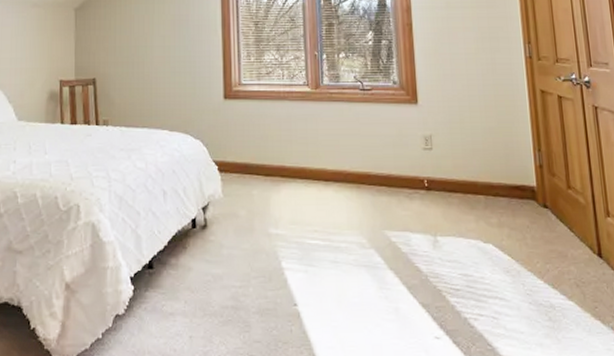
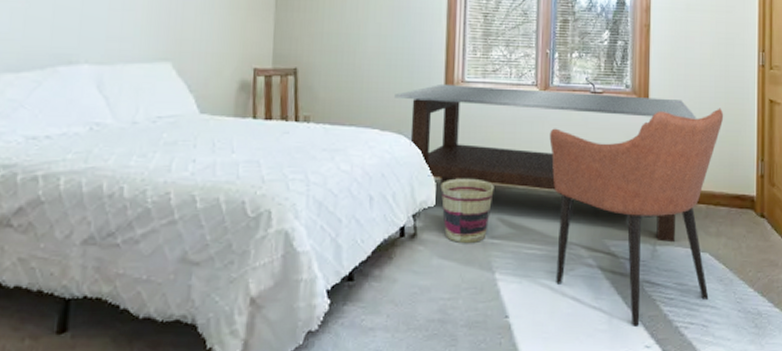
coffee table: none [180,87,466,234] -> present [394,83,696,243]
basket: none [226,173,275,235] -> present [440,178,494,244]
armchair: none [323,100,497,317] -> present [549,108,724,326]

